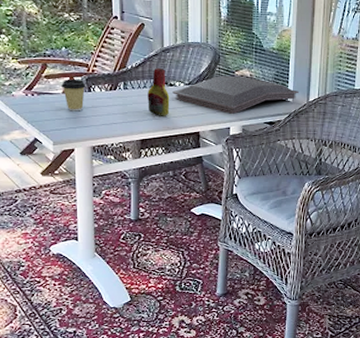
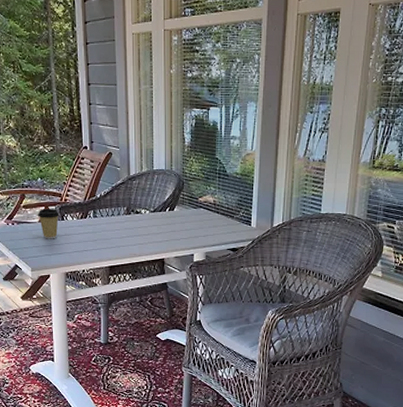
bottle: present [147,67,170,116] -> none [115,195,136,243]
serving tray: present [172,76,300,114] -> none [138,203,263,240]

